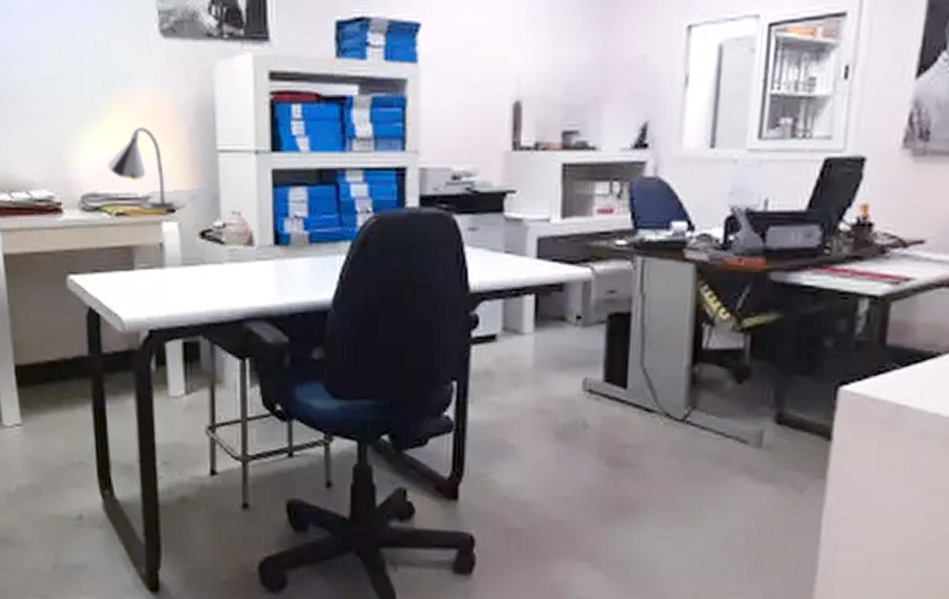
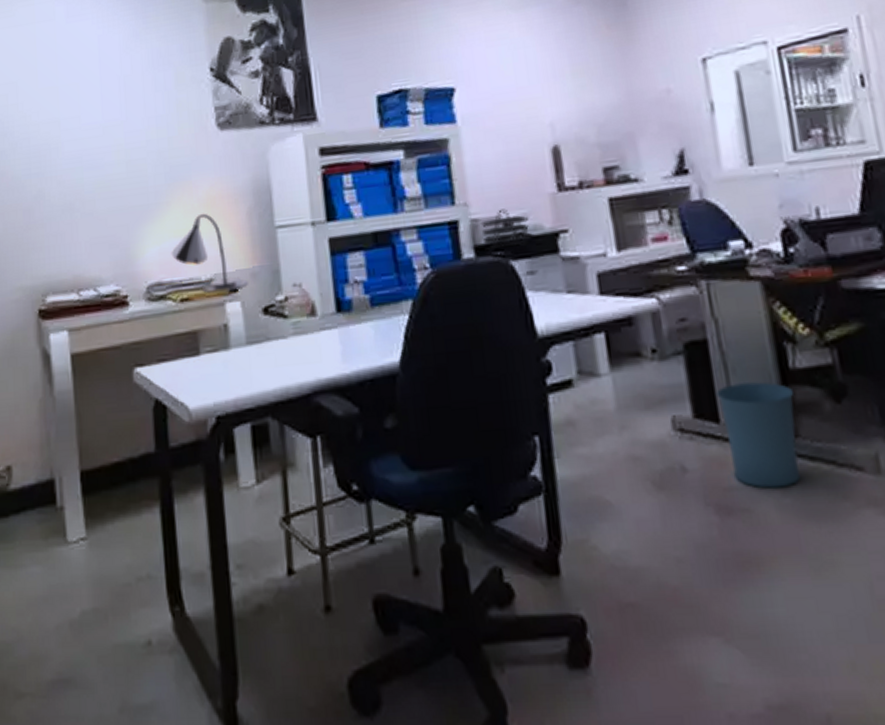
file organizer: none [428,161,477,202] -> present [480,209,530,251]
waste bin: none [629,356,702,450] -> present [716,382,801,489]

